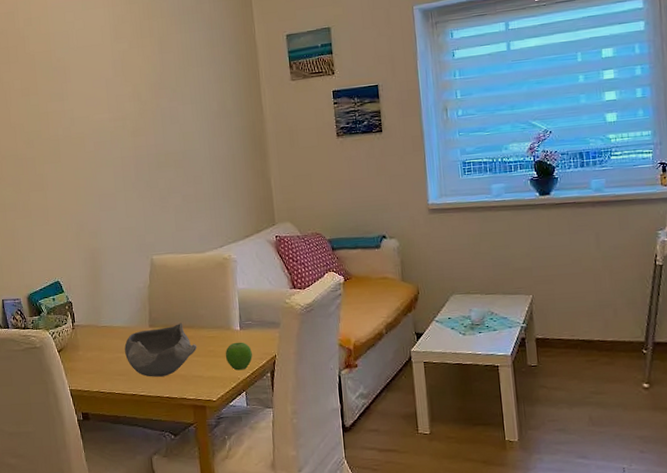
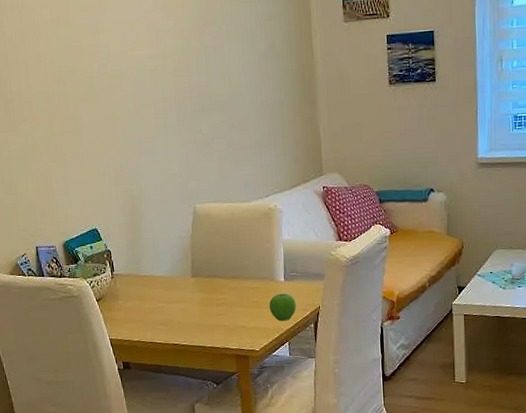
bowl: present [124,322,197,377] -> none [166,273,241,327]

